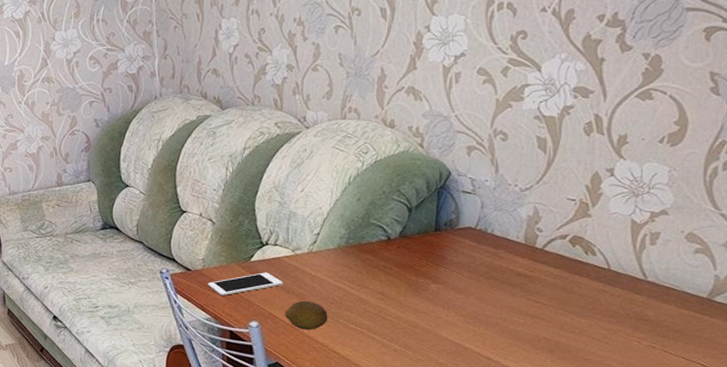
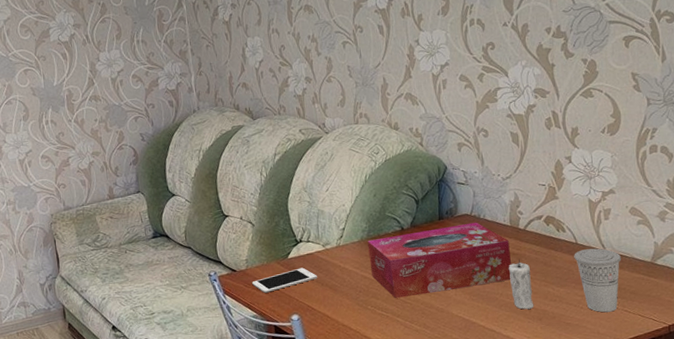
fruit: present [285,300,328,330] -> none [321,291,358,319]
tissue box: none [345,237,521,313] -> present [367,222,511,298]
candle: none [516,281,545,340] -> present [508,258,534,310]
cup: none [604,277,668,351] -> present [574,248,622,313]

